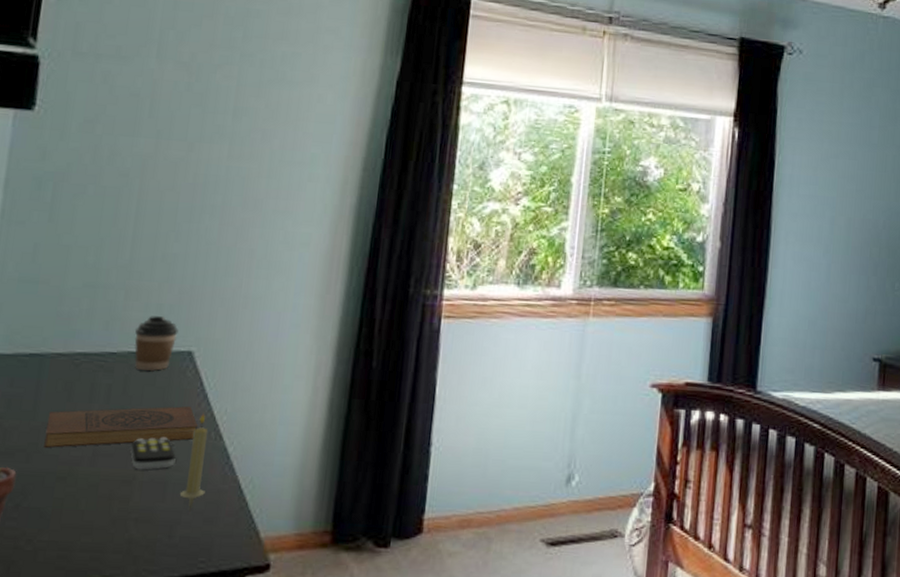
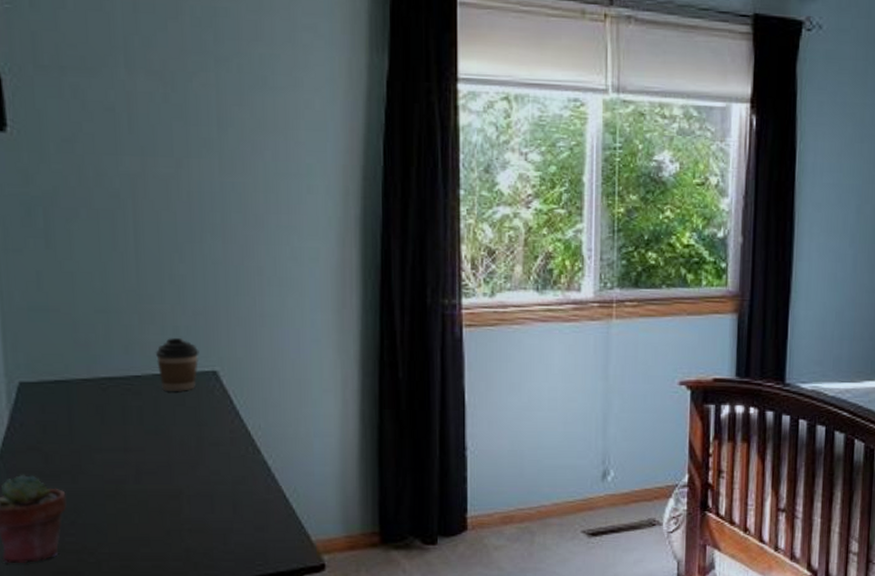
book: present [44,406,198,448] -> none [85,423,234,468]
remote control: present [130,437,176,470] -> none [172,453,218,485]
candle: present [179,413,208,513] -> none [227,429,252,522]

